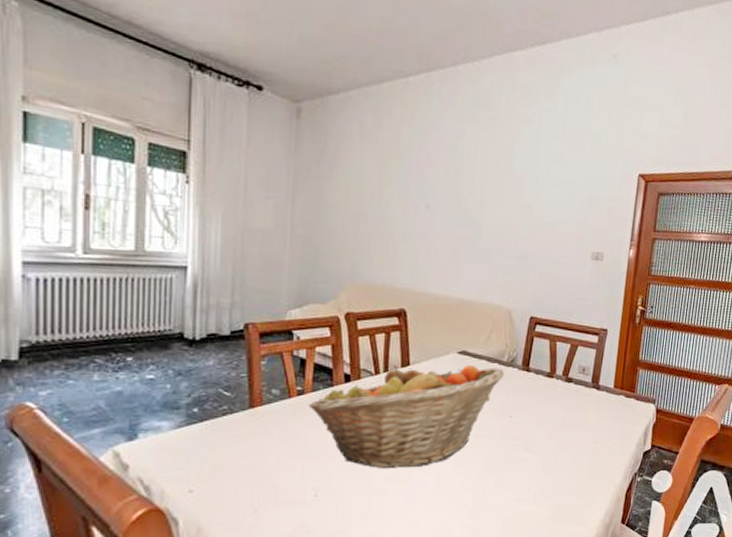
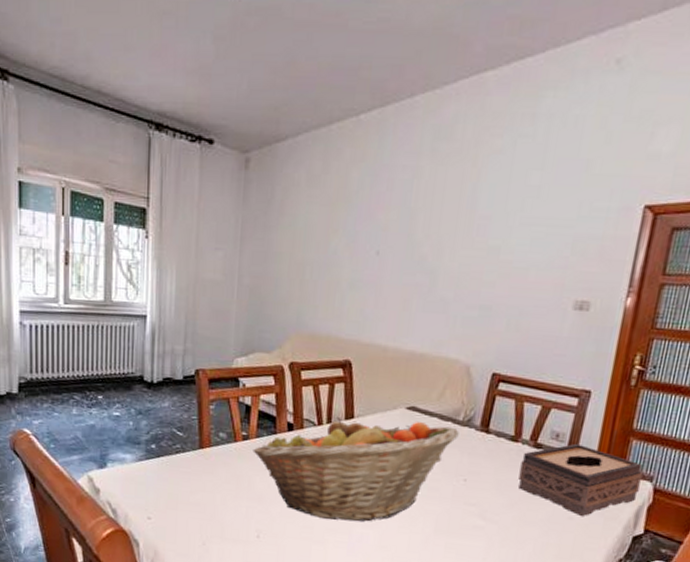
tissue box: none [555,375,648,440] -> present [518,443,642,517]

